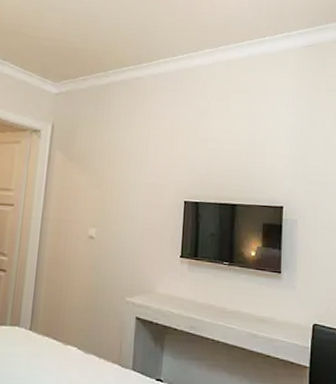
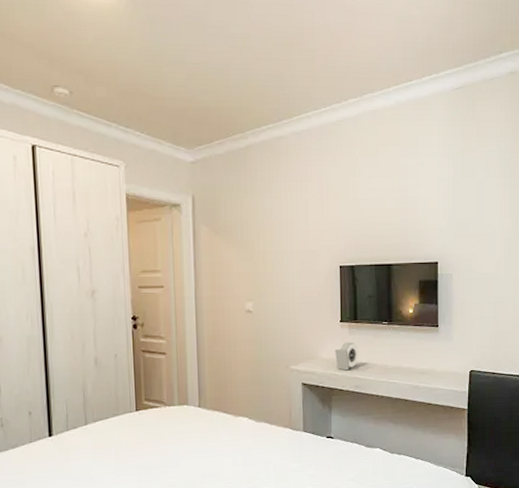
alarm clock: none [172,279,197,309] -> present [335,342,359,371]

